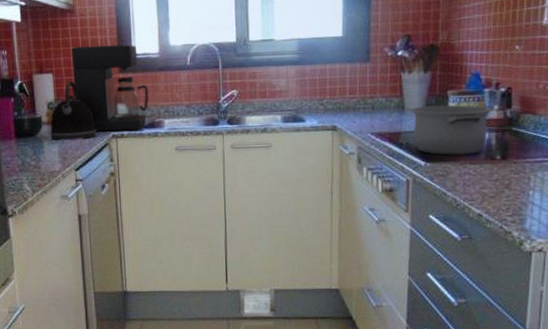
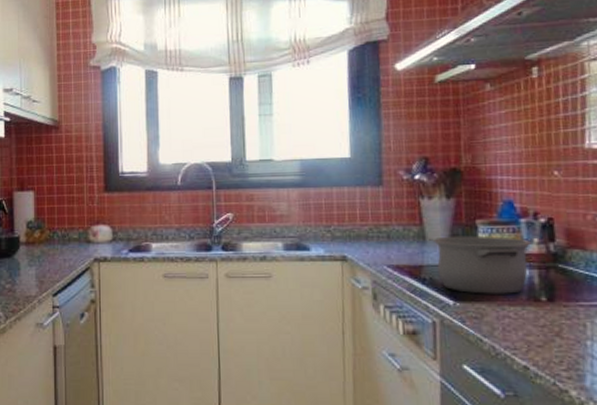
kettle: present [49,81,97,141] -> none [27,199,78,263]
coffee maker: present [72,44,149,132] -> none [55,162,135,254]

